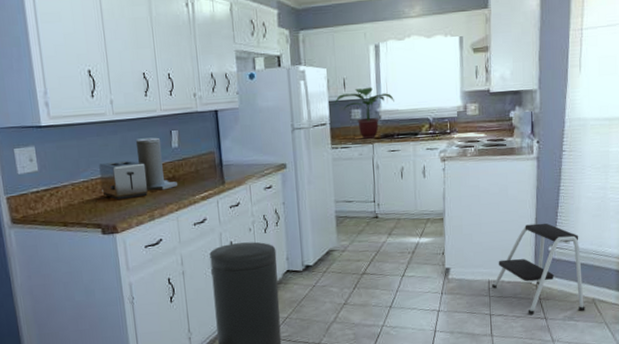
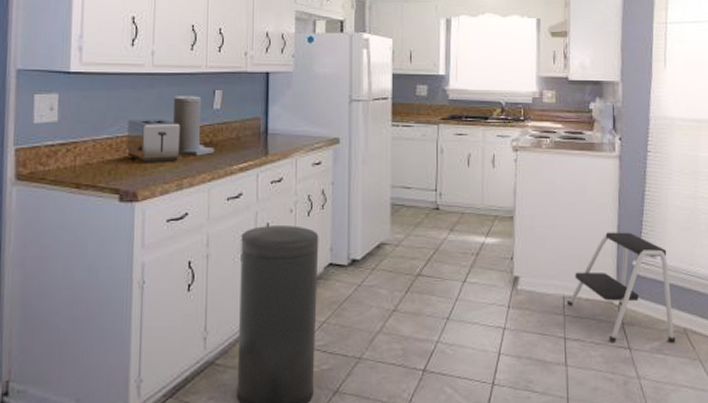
potted plant: present [335,87,394,139] -> none [399,62,464,119]

